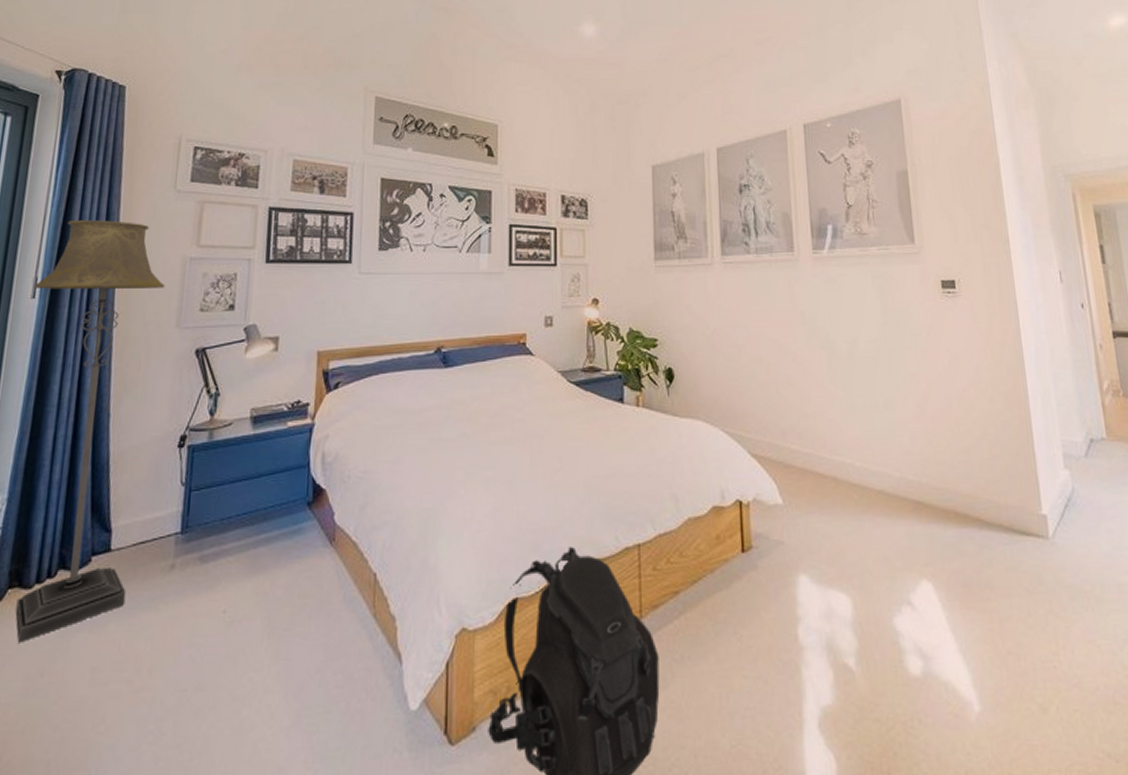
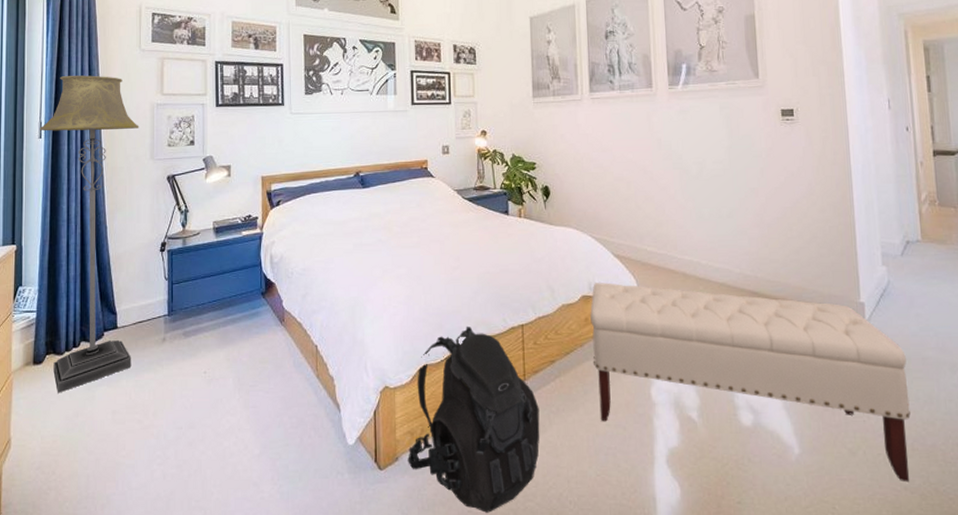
bench: none [722,489,1114,748] -> present [590,282,911,483]

